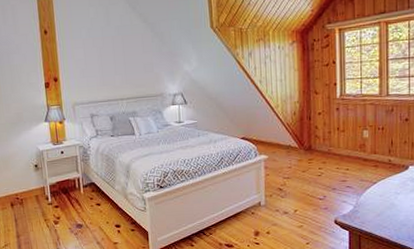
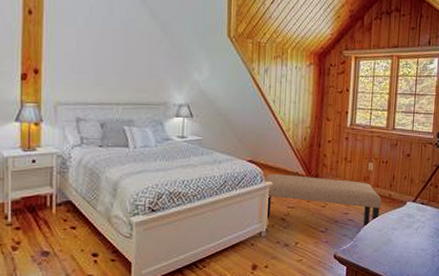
bench: none [258,147,382,200] -> present [264,174,382,230]

